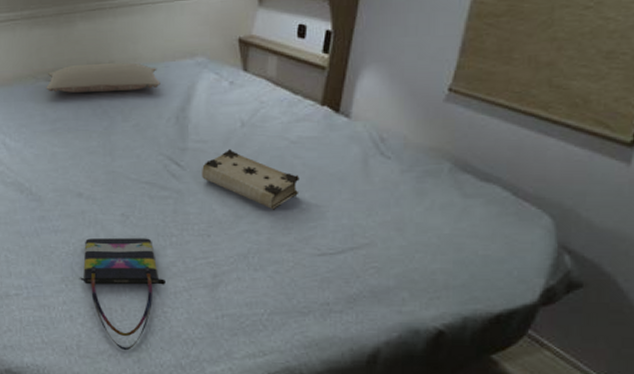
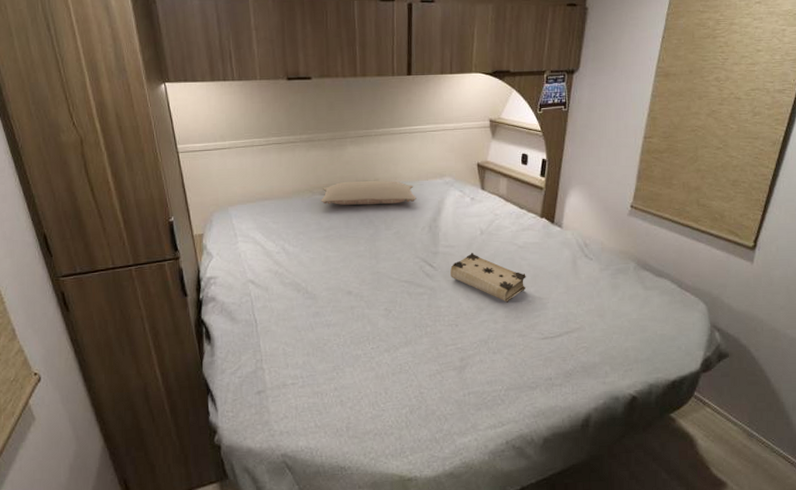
tote bag: present [79,238,166,351] -> none [348,329,422,430]

